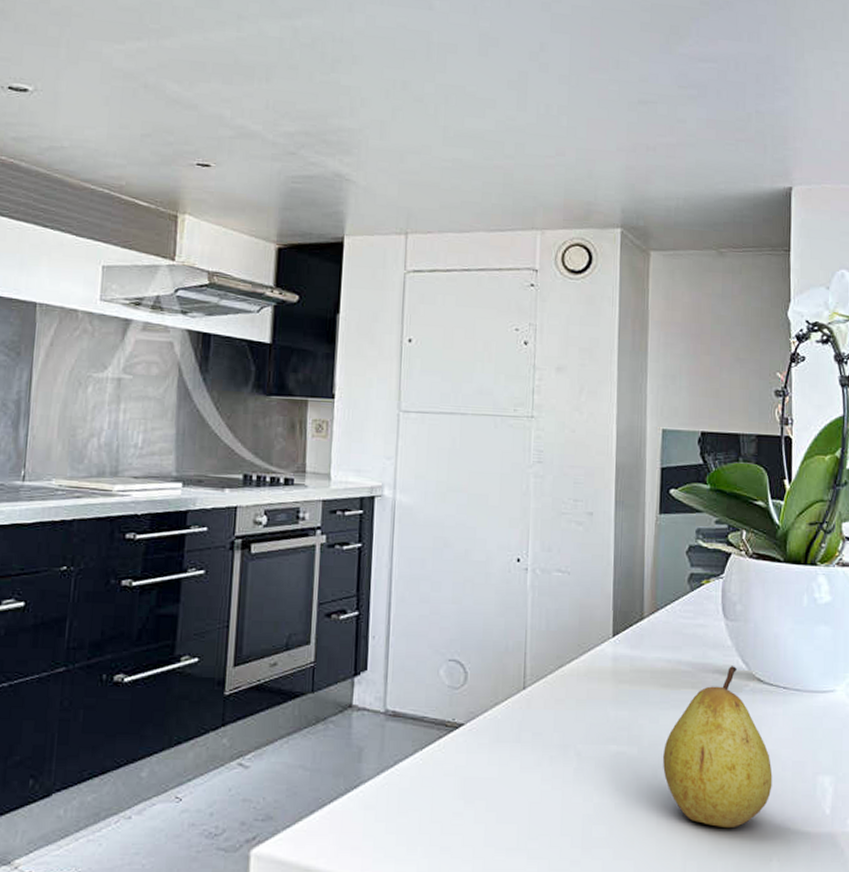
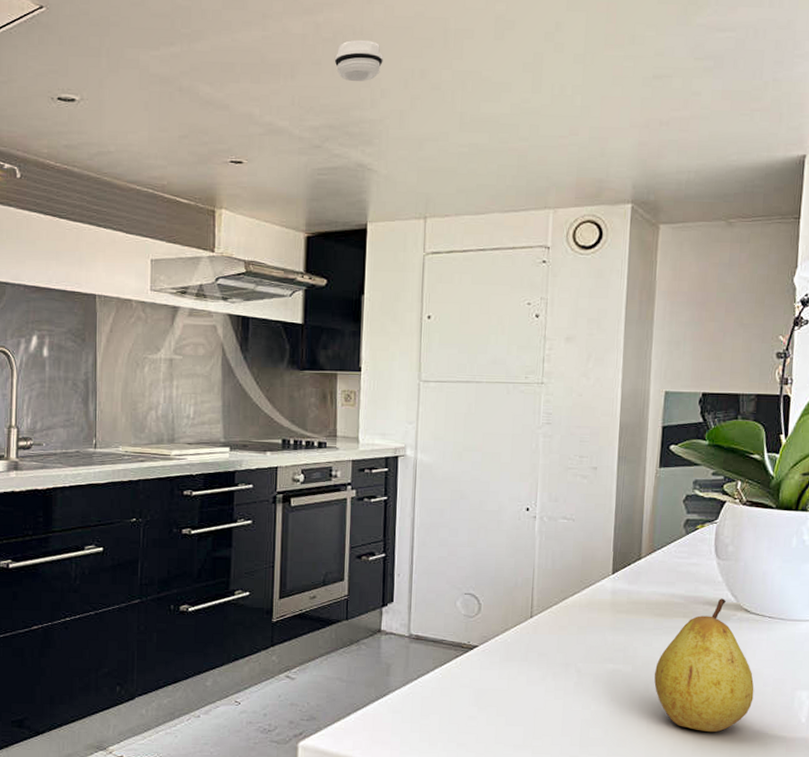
smoke detector: none [312,46,364,90] -> present [334,39,383,82]

